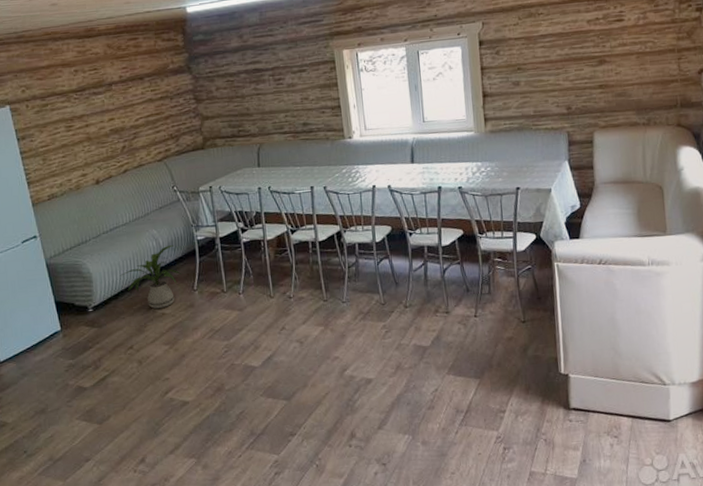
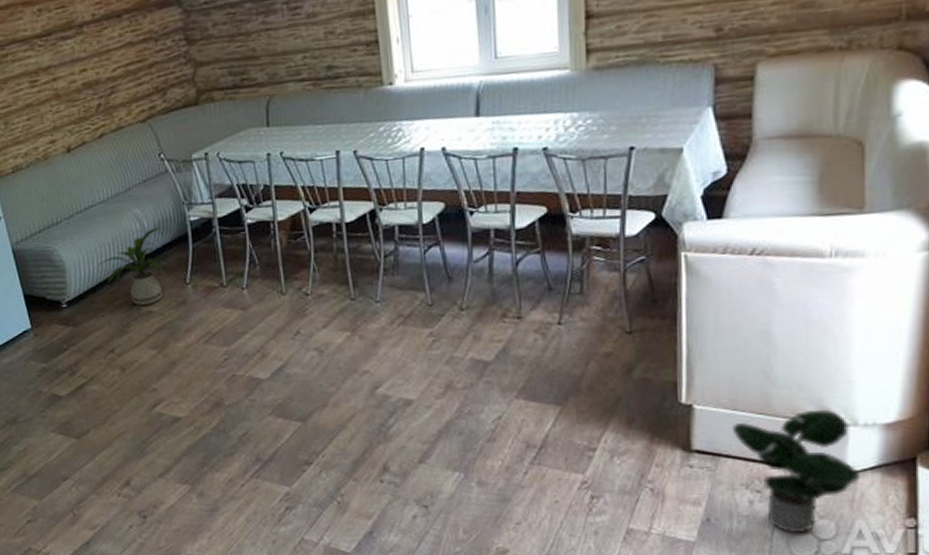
potted plant: none [595,373,680,467] -> present [731,409,861,534]

